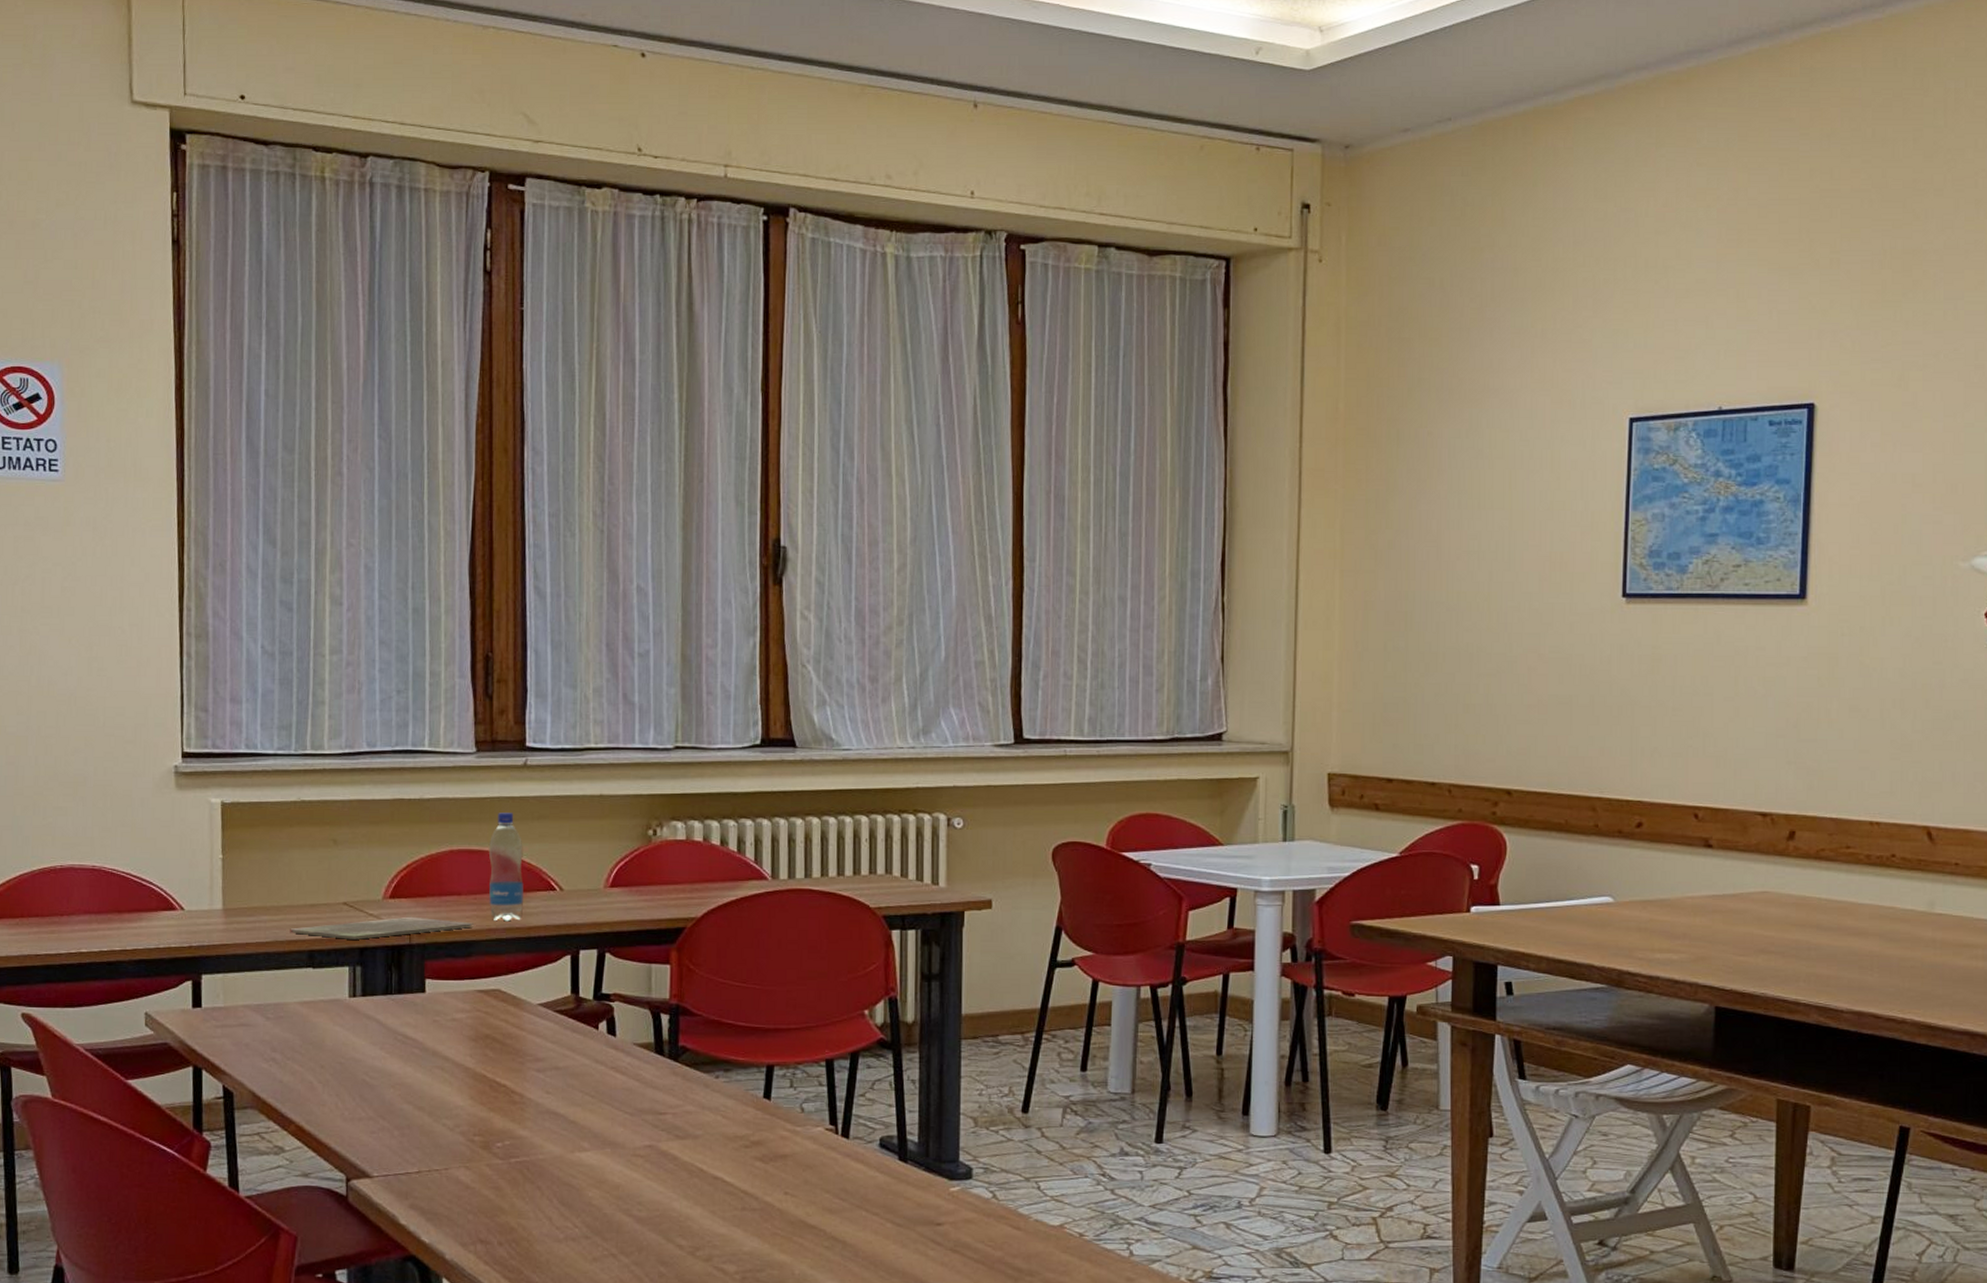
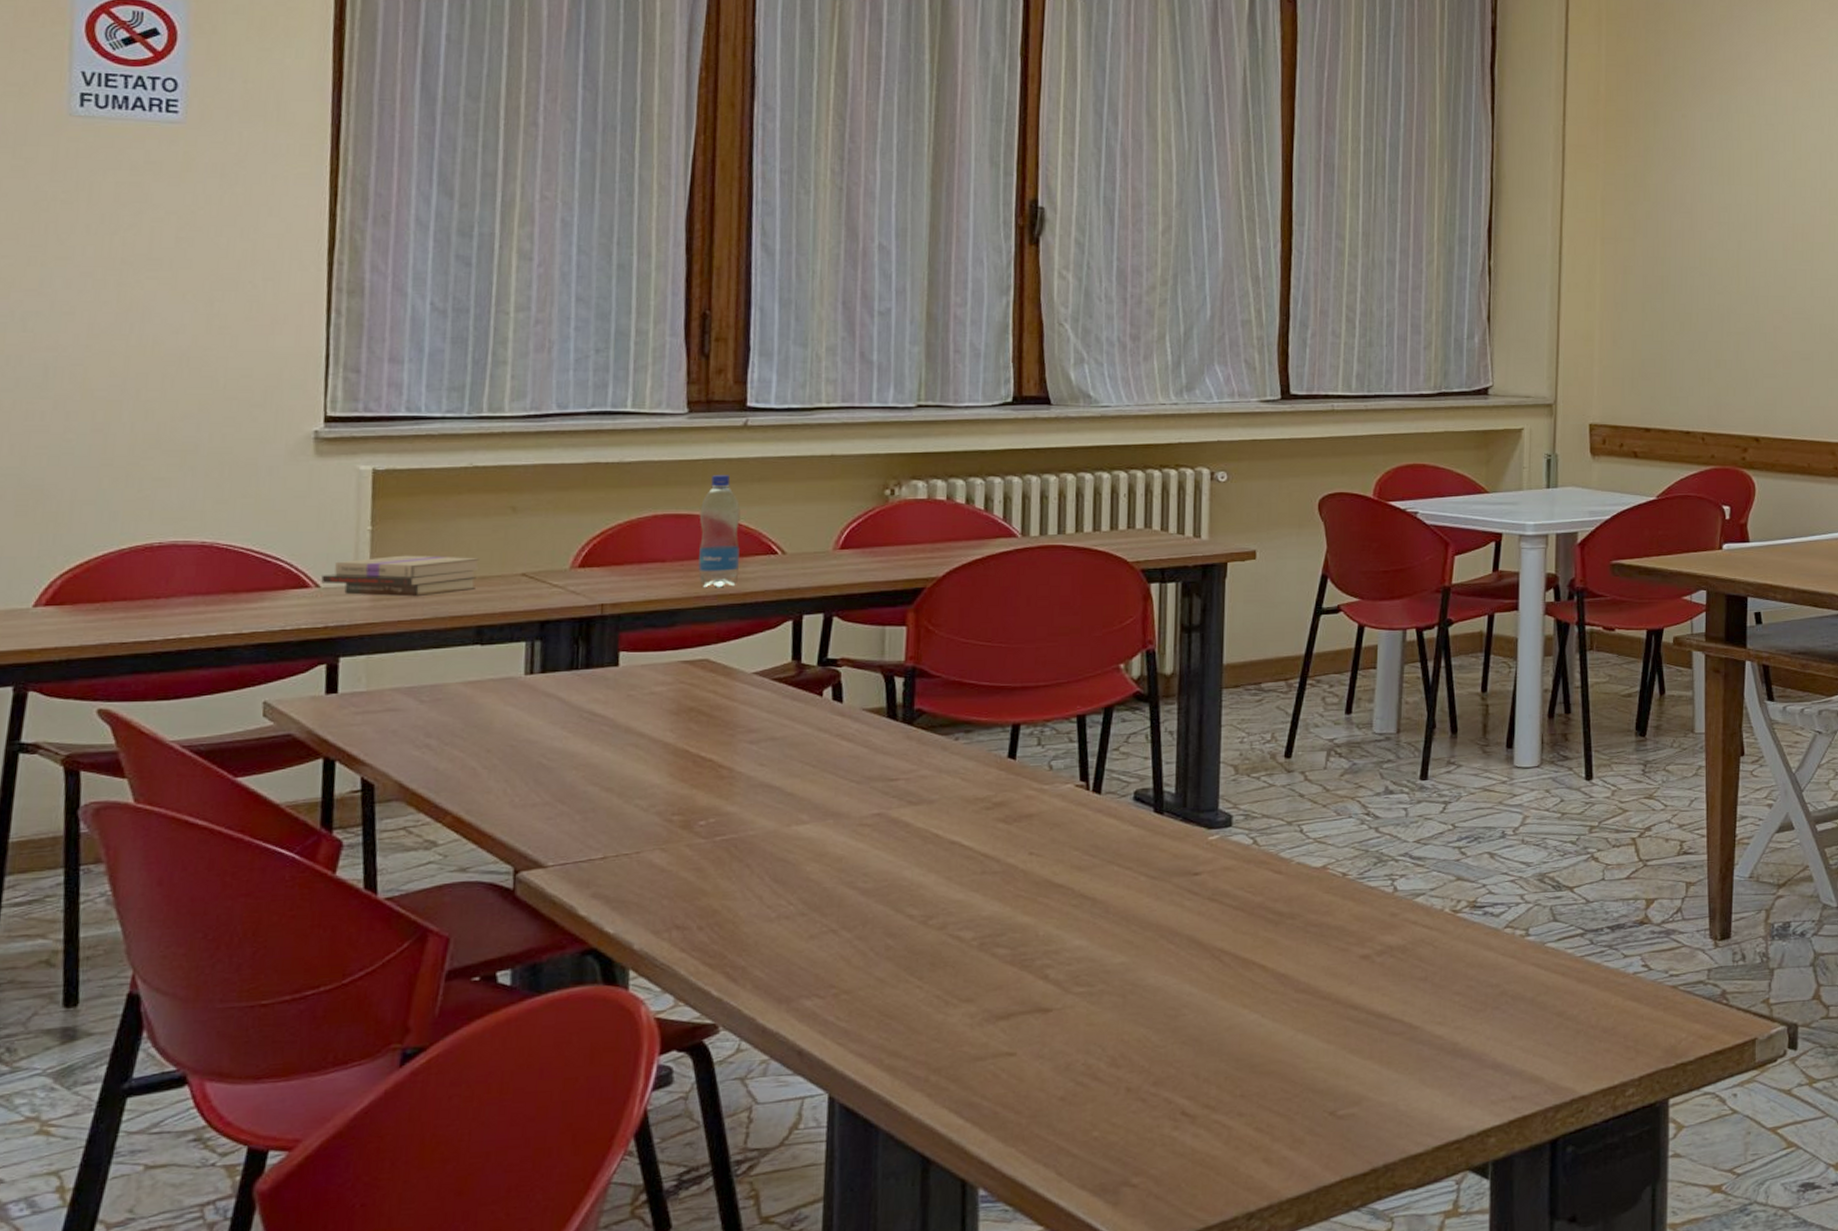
books: none [185,882,310,922] -> present [321,555,480,597]
magazine: present [290,916,475,940] -> none [453,586,681,613]

